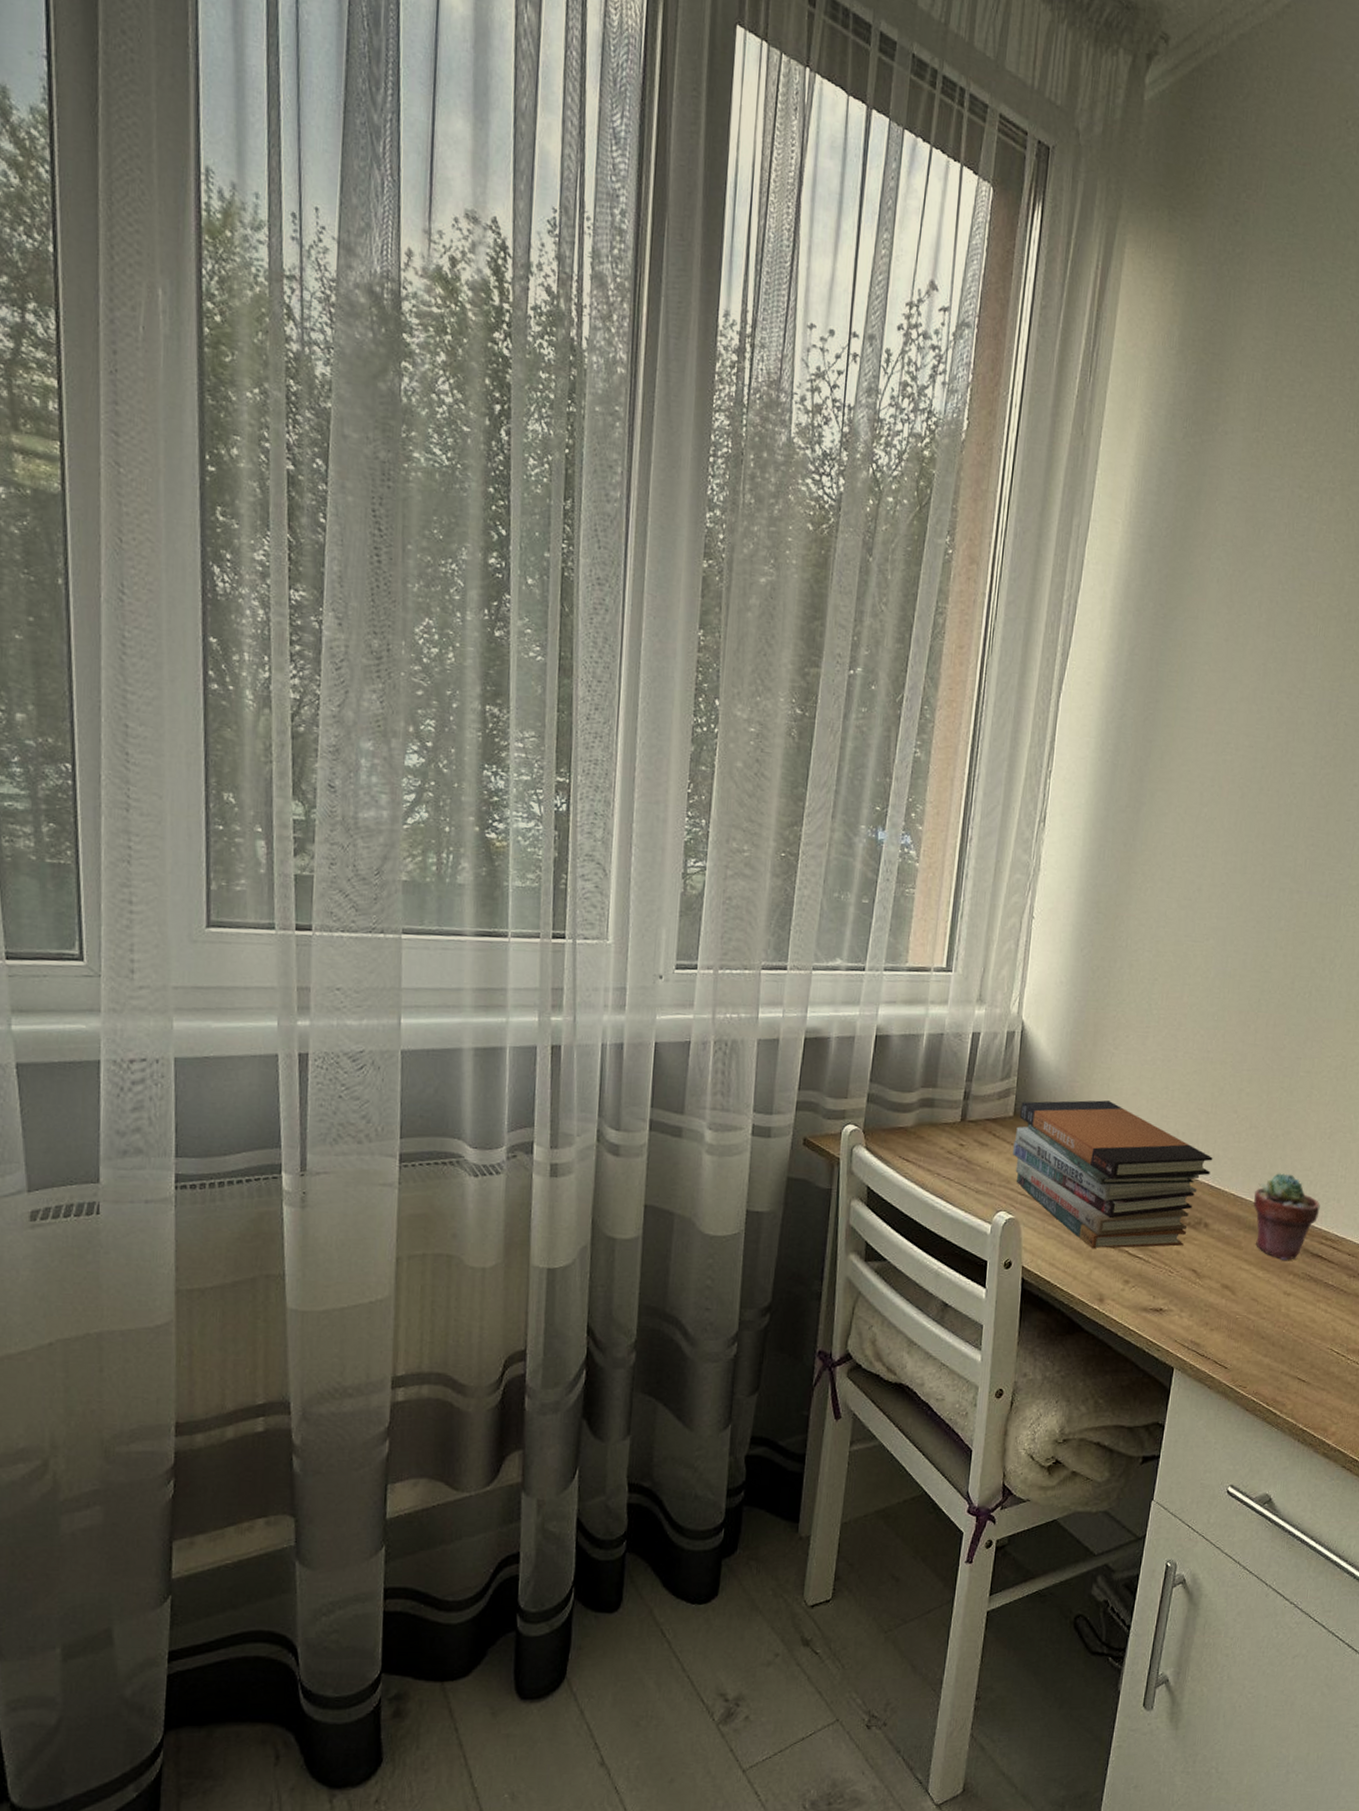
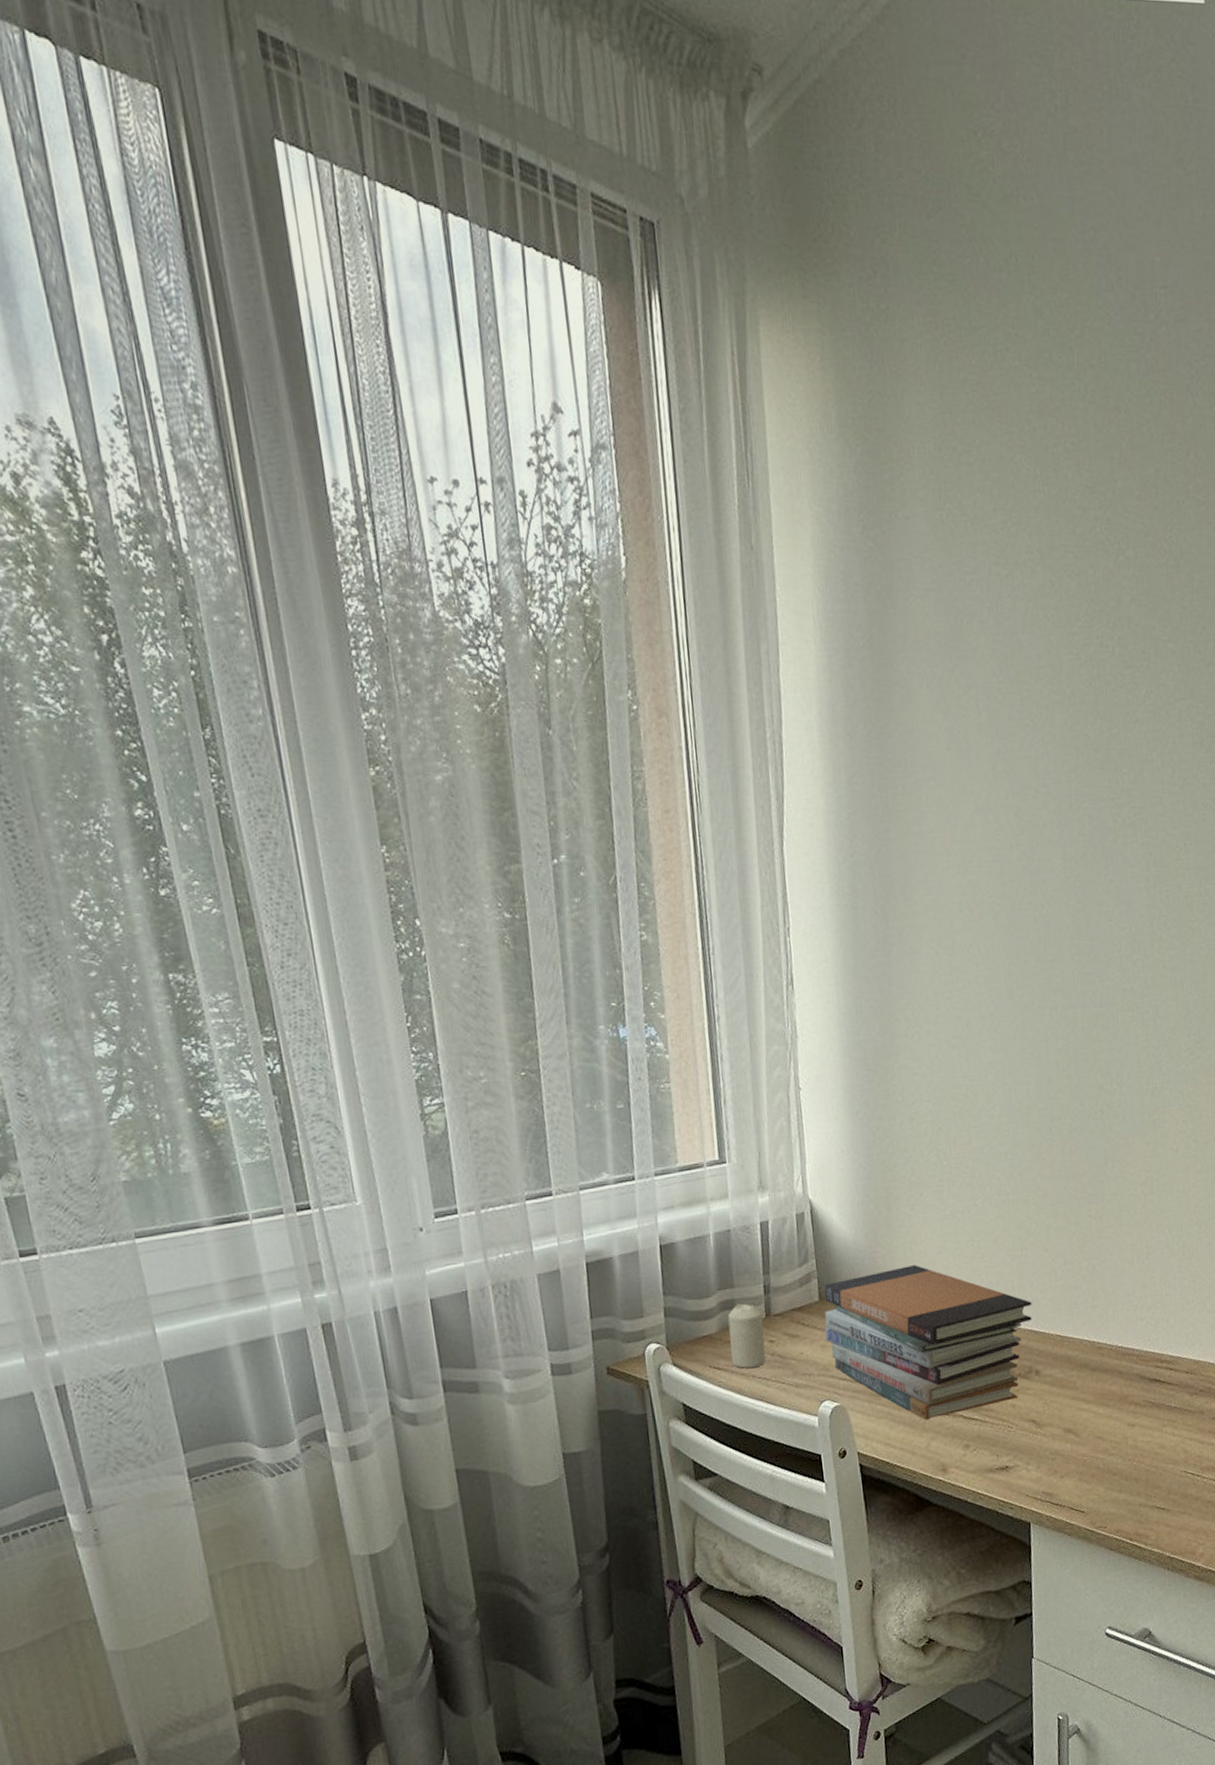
candle: none [920,1103,958,1166] -> present [728,1303,766,1368]
potted succulent: present [1254,1173,1320,1260] -> none [1081,1302,1150,1392]

